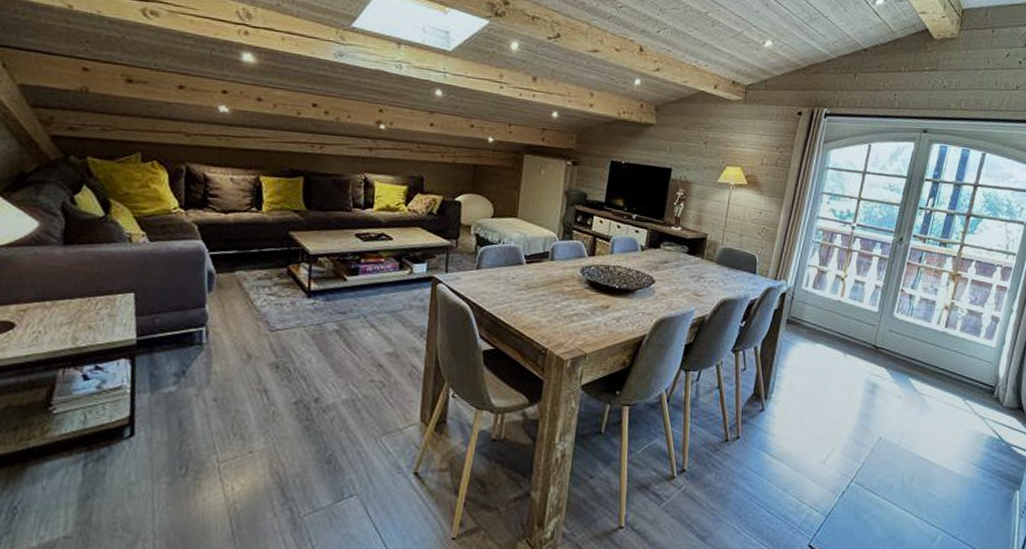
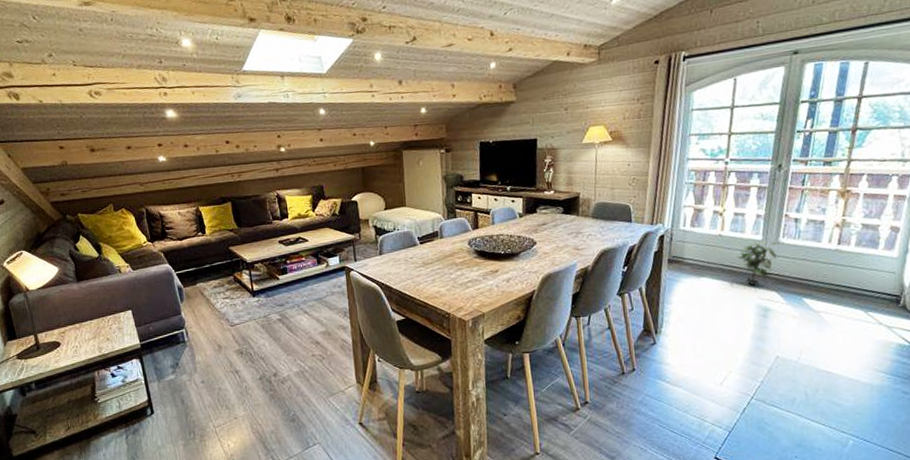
potted plant: none [852,312,893,359] -> present [736,241,779,286]

